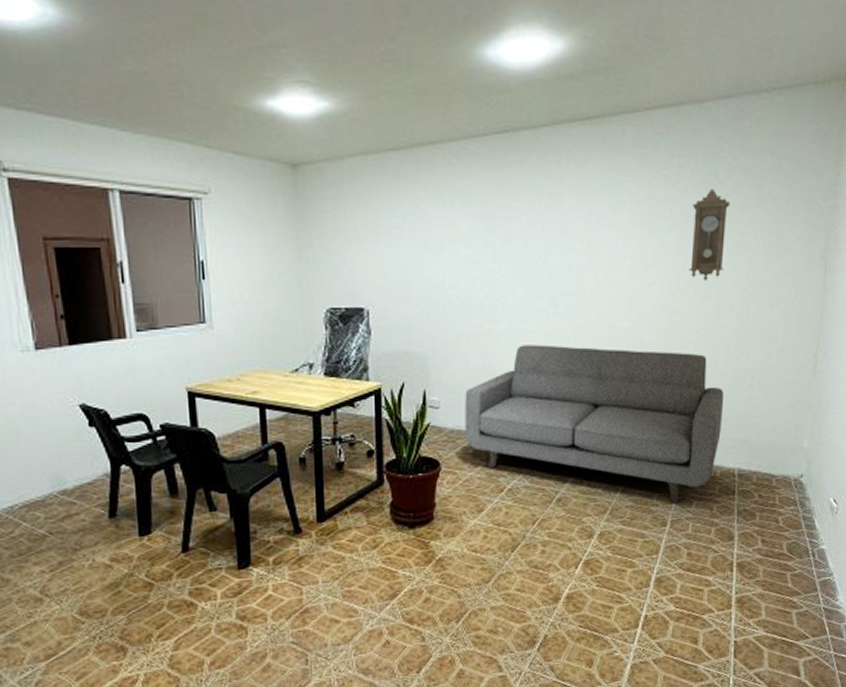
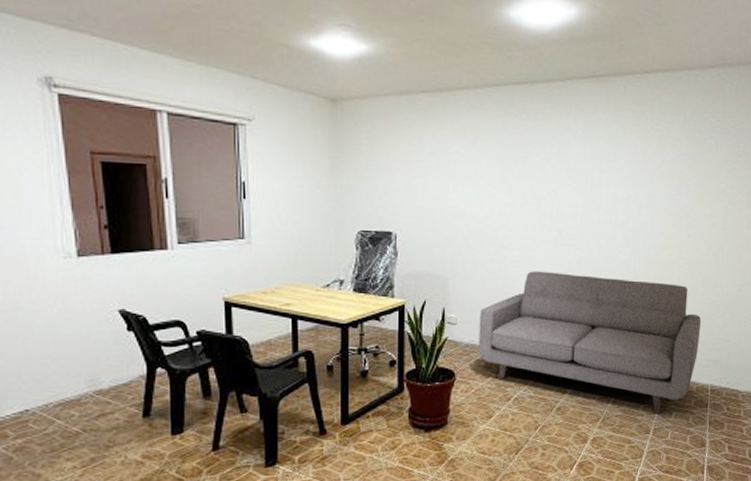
pendulum clock: present [689,189,730,282] -> none [675,144,711,223]

